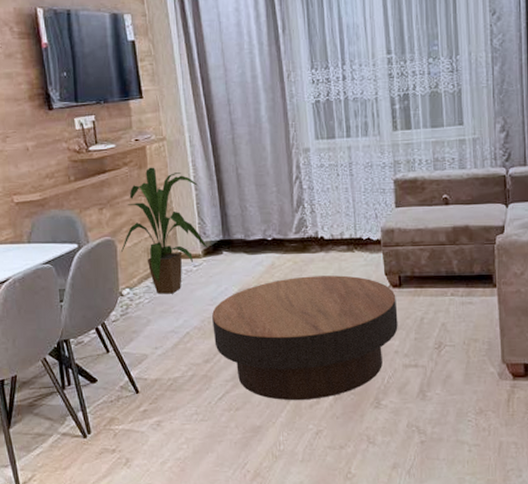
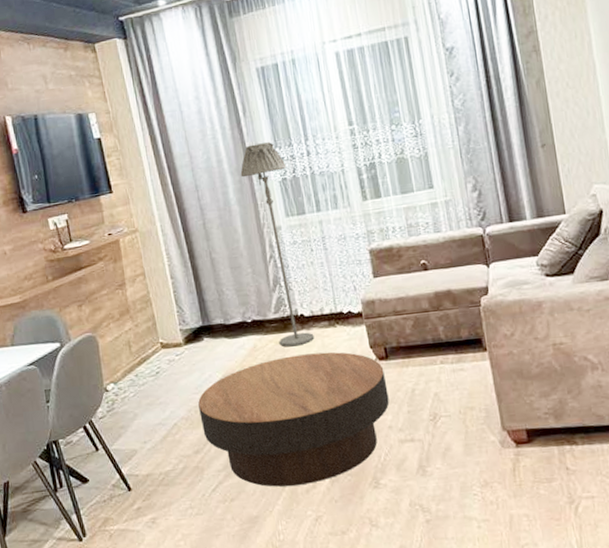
house plant: present [120,167,209,294] -> none [102,259,189,387]
floor lamp: none [274,61,332,267] -> present [240,141,315,347]

